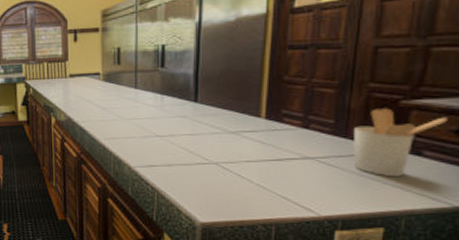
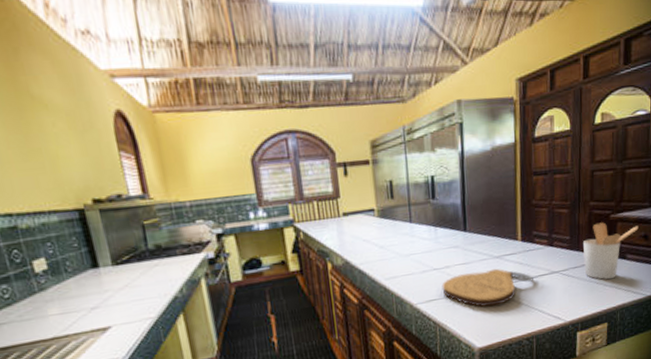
cutting board: none [164,144,278,183] -> present [442,268,533,307]

